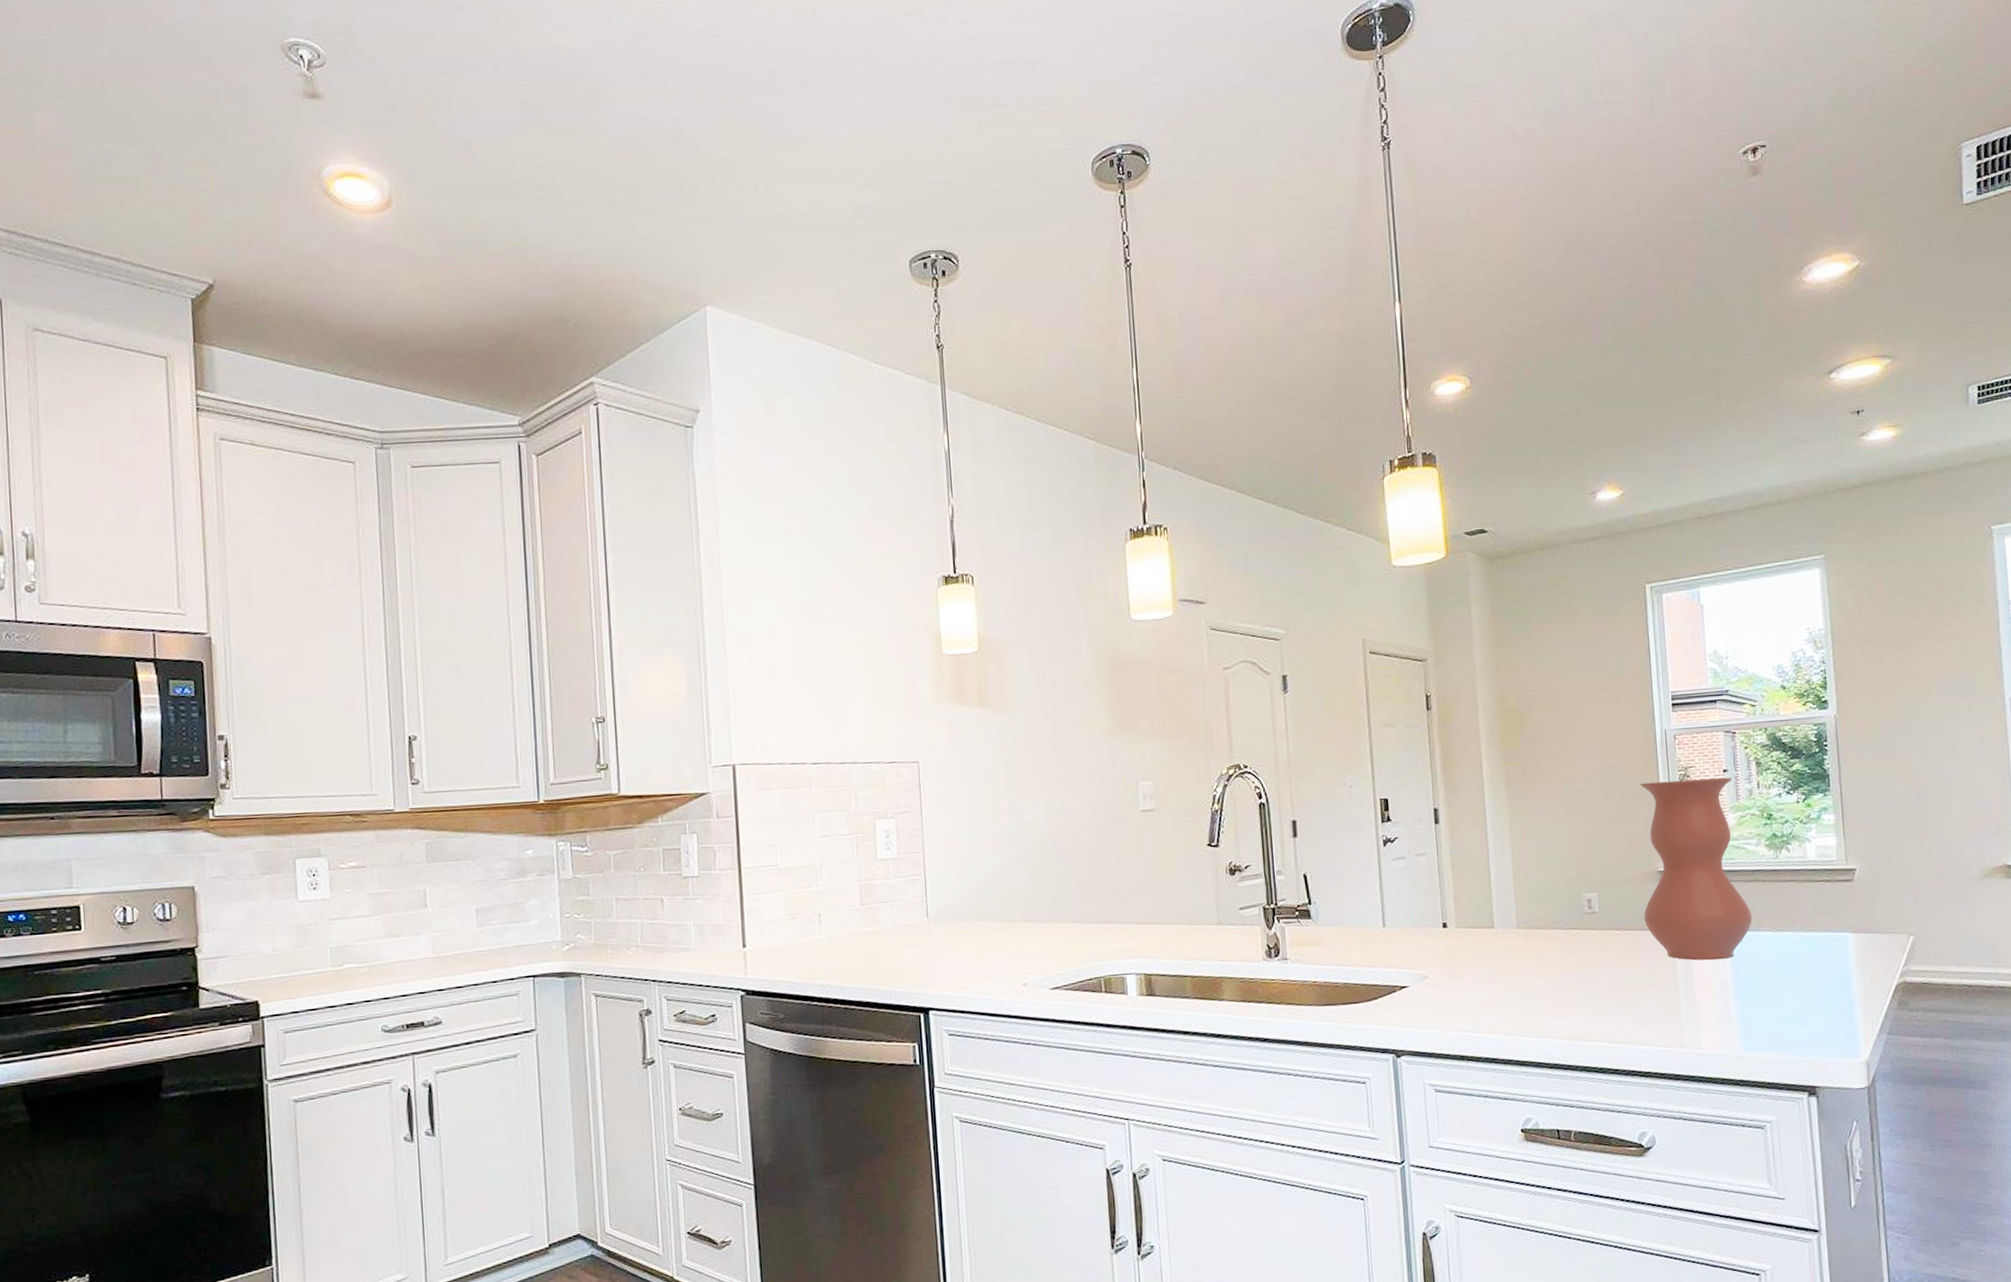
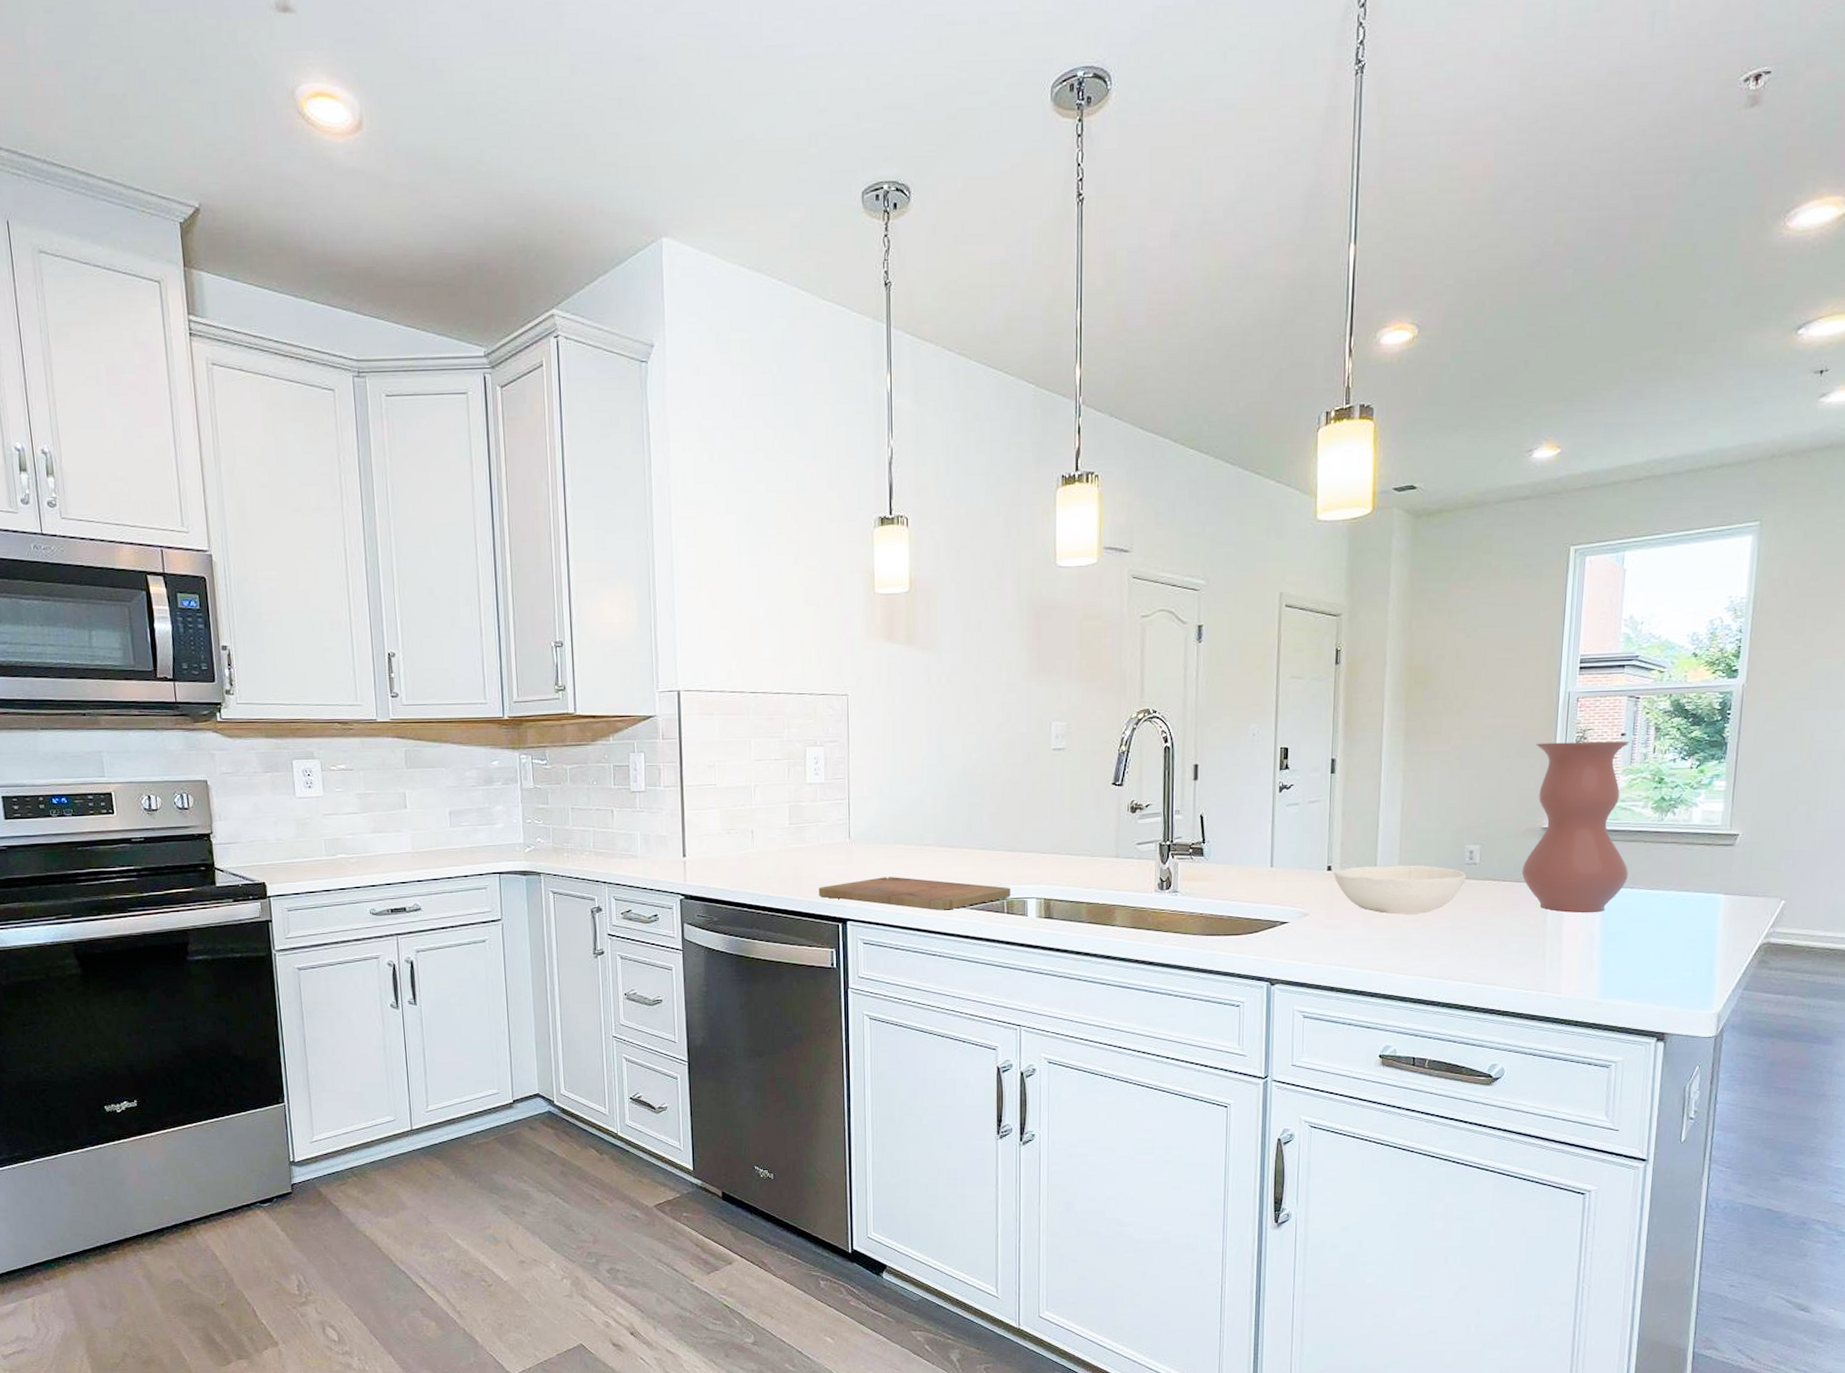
cutting board: none [896,958,1108,994] -> present [819,877,1011,911]
bowl: none [1449,916,1587,972] -> present [1333,864,1466,915]

